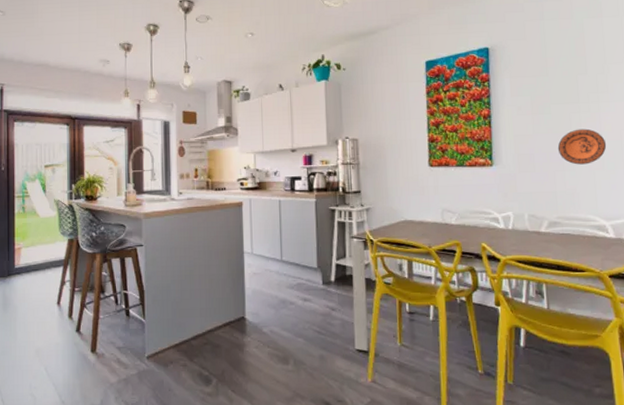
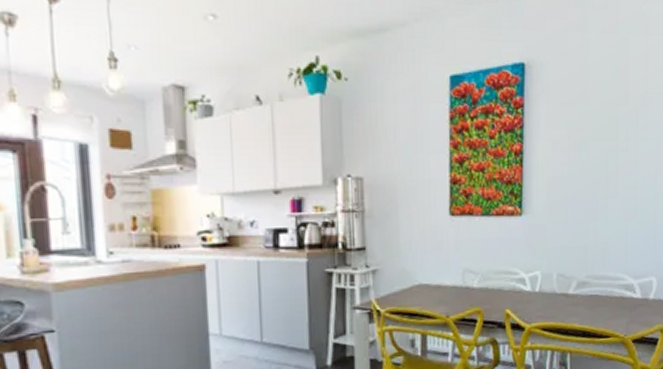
decorative plate: present [557,128,607,165] -> none [592,171,641,215]

